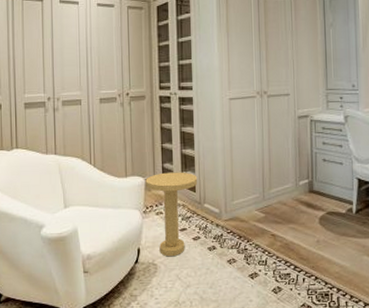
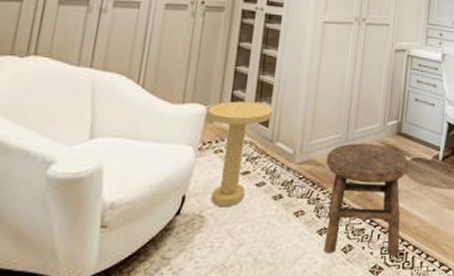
stool: none [248,201,324,296] -> present [323,143,409,256]

